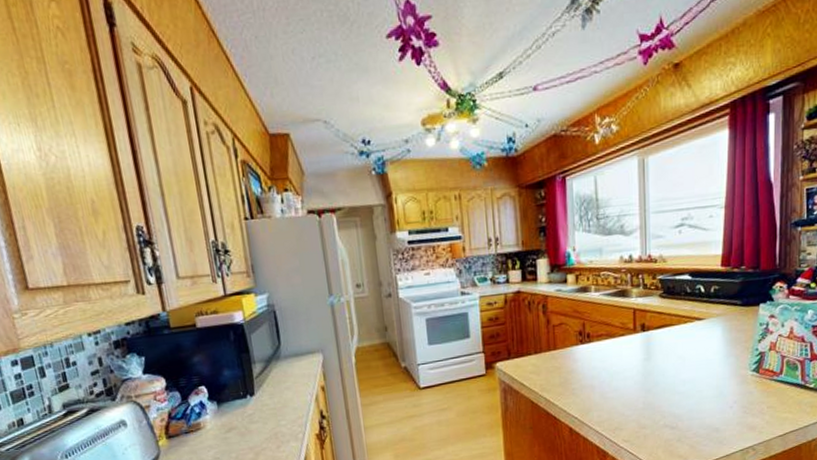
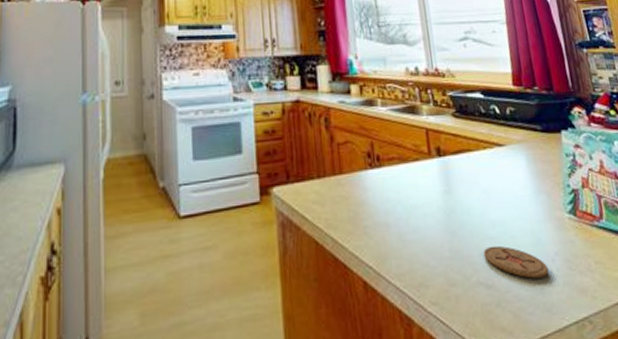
coaster: none [672,398,726,421] -> present [483,245,549,279]

